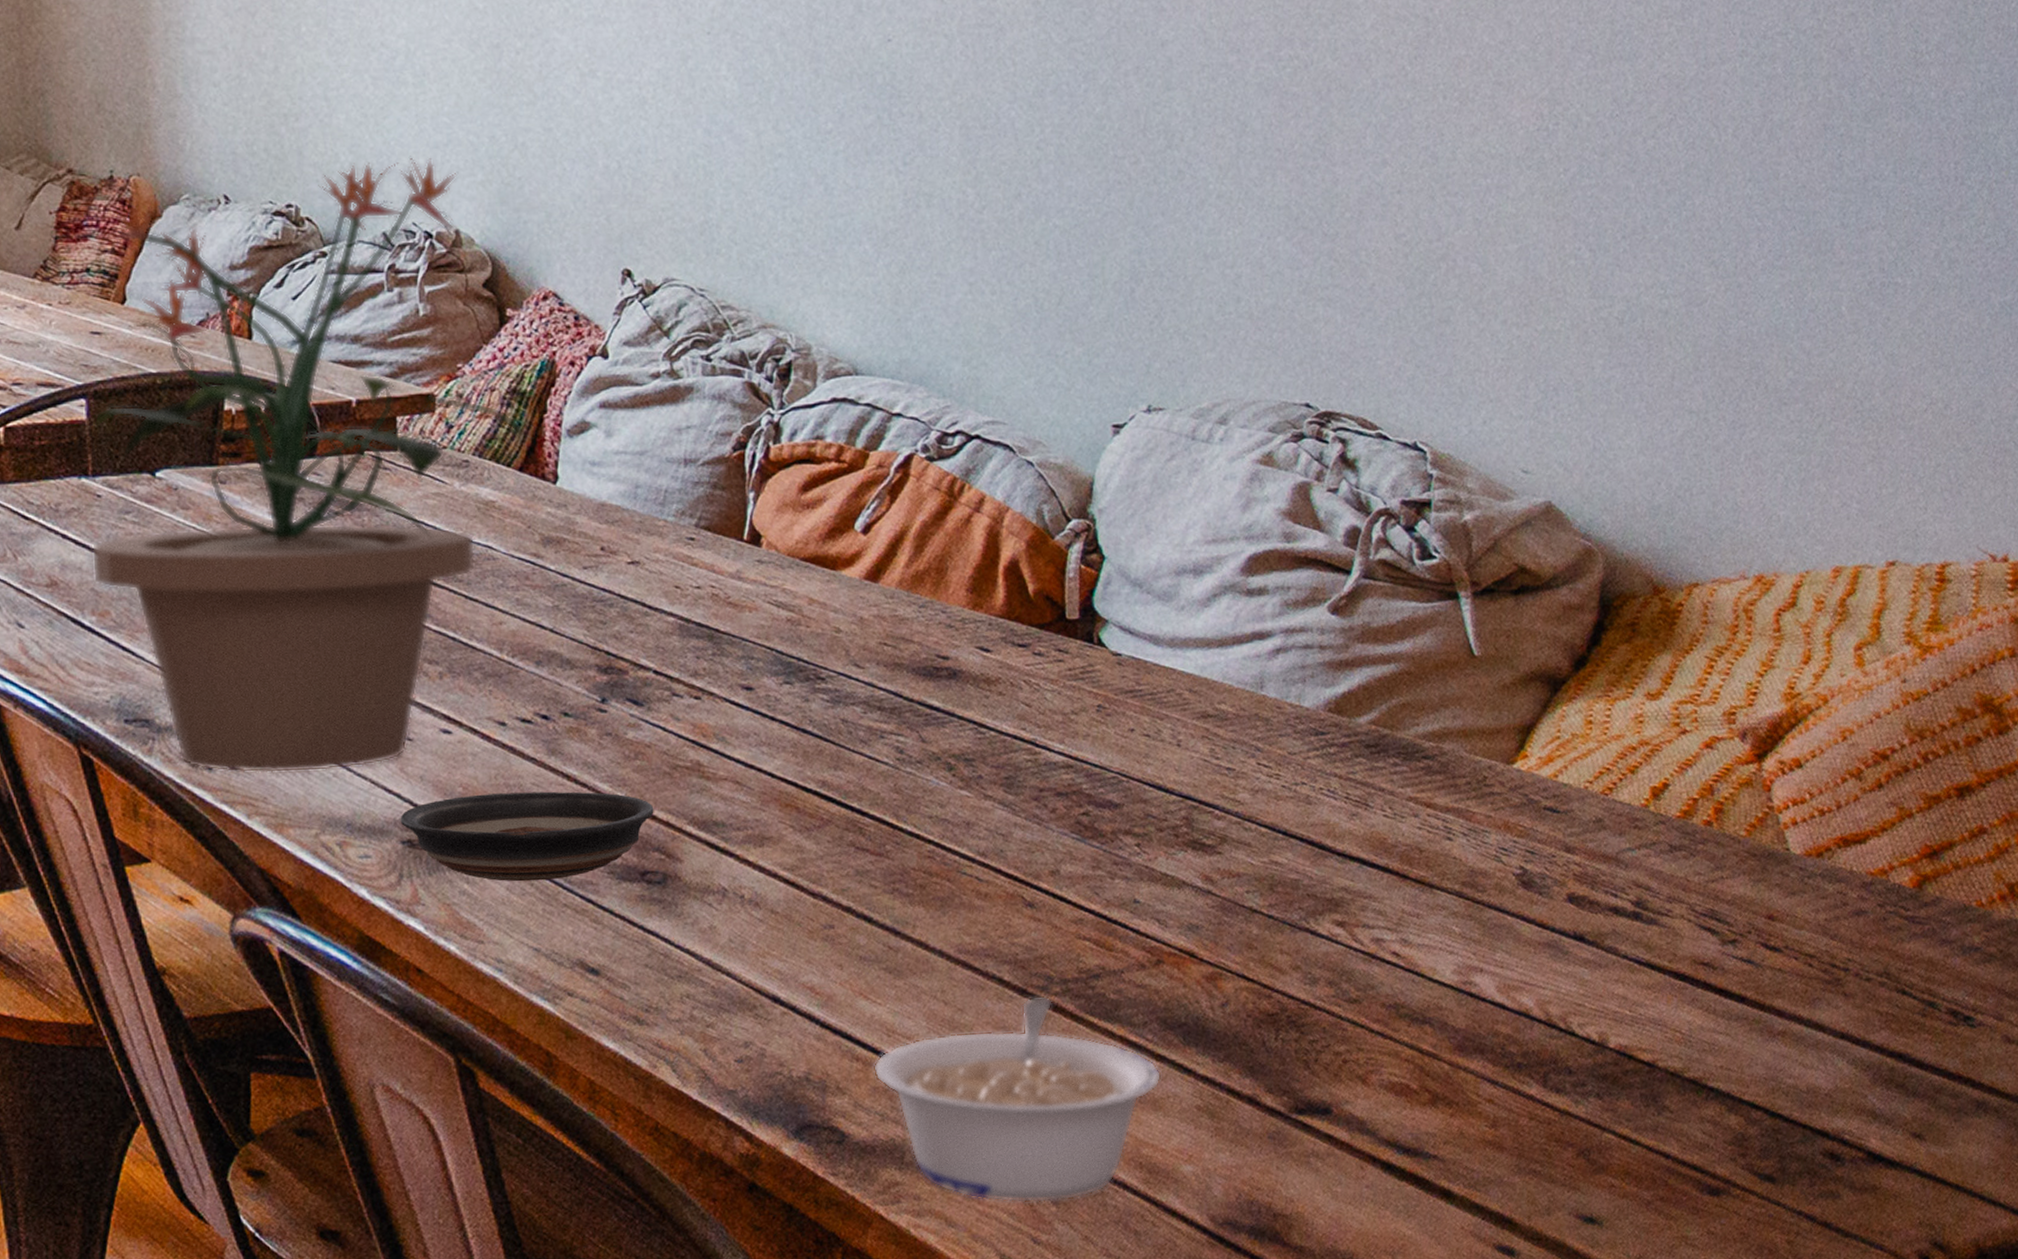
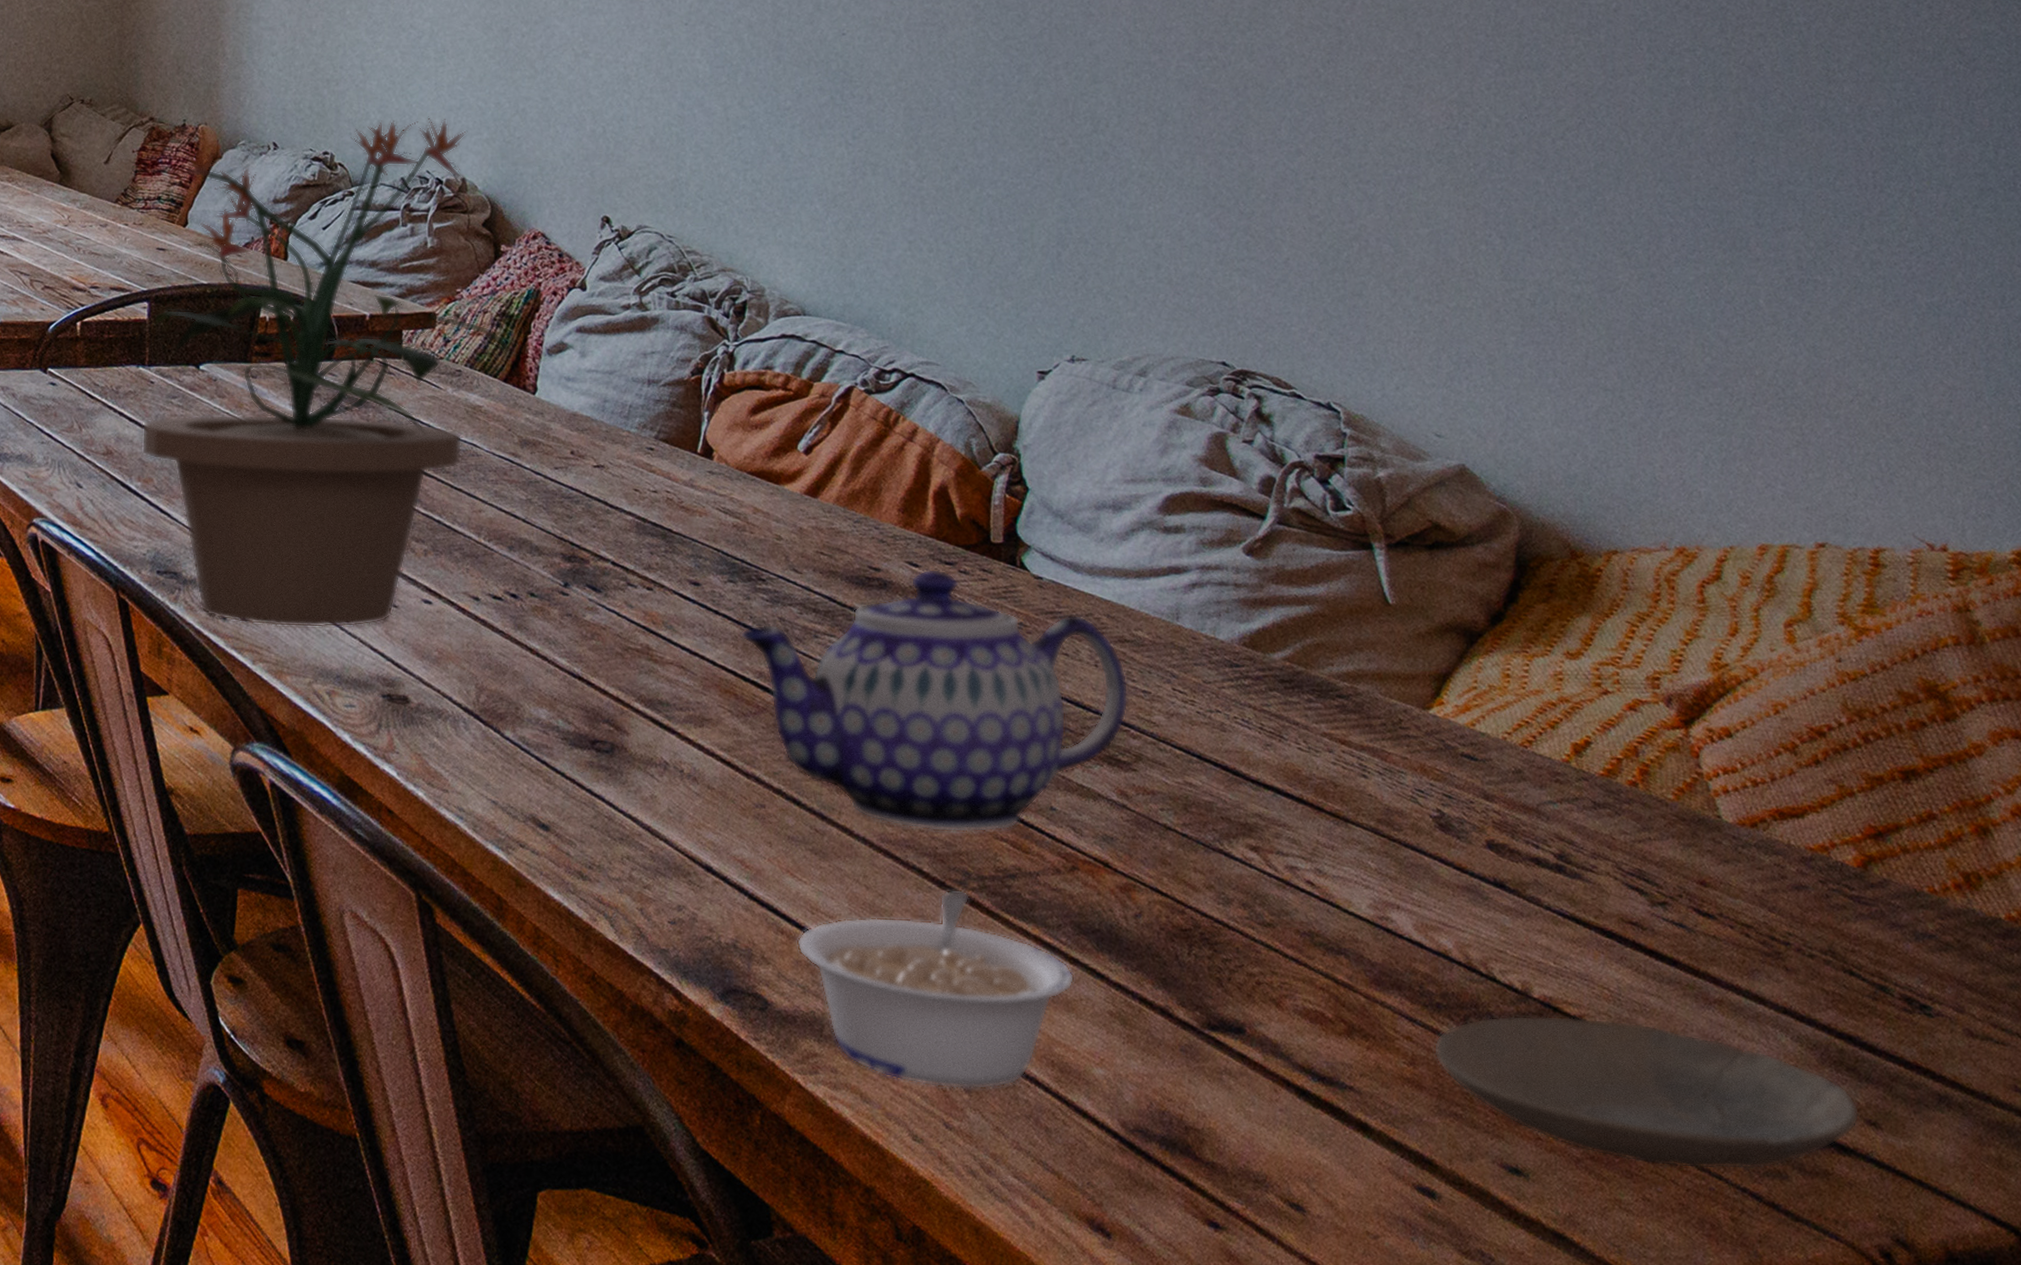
saucer: present [400,791,654,882] -> none [382,659,606,741]
teapot: none [800,652,1212,937] -> present [741,568,1129,833]
plate: none [1514,1062,1906,1199] -> present [1433,1015,1860,1170]

